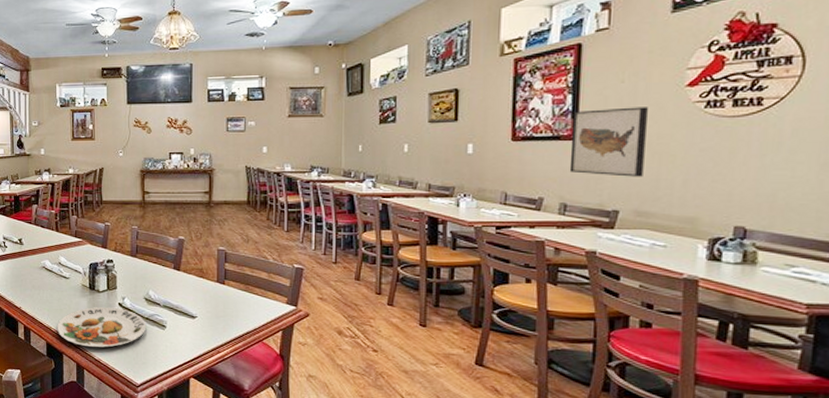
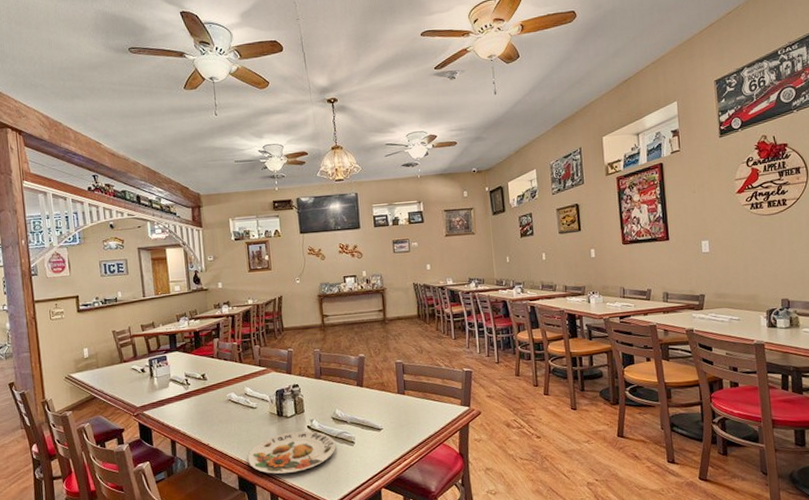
wall art: present [569,107,648,177] -> none [664,211,717,267]

